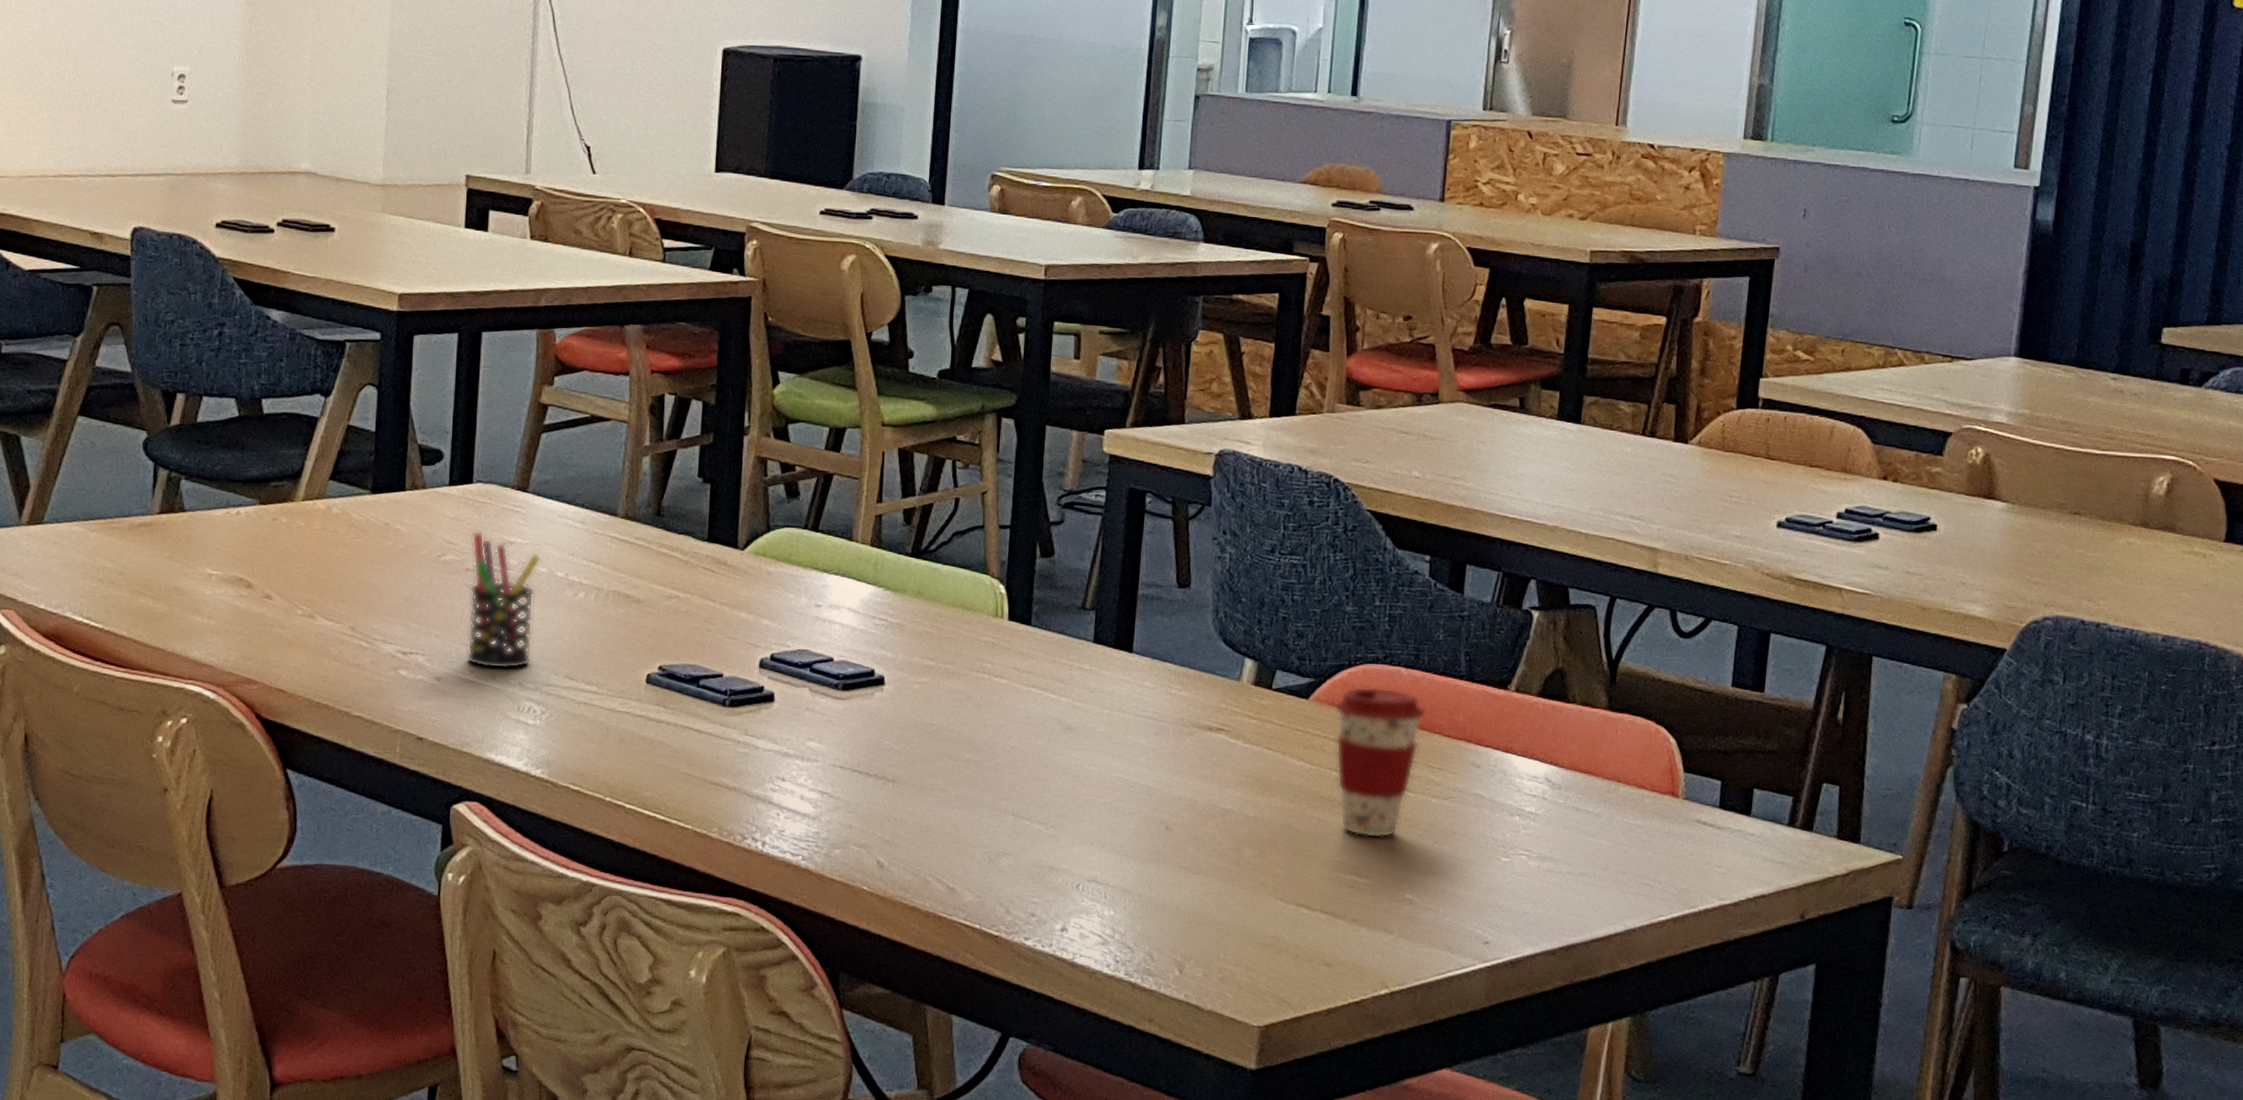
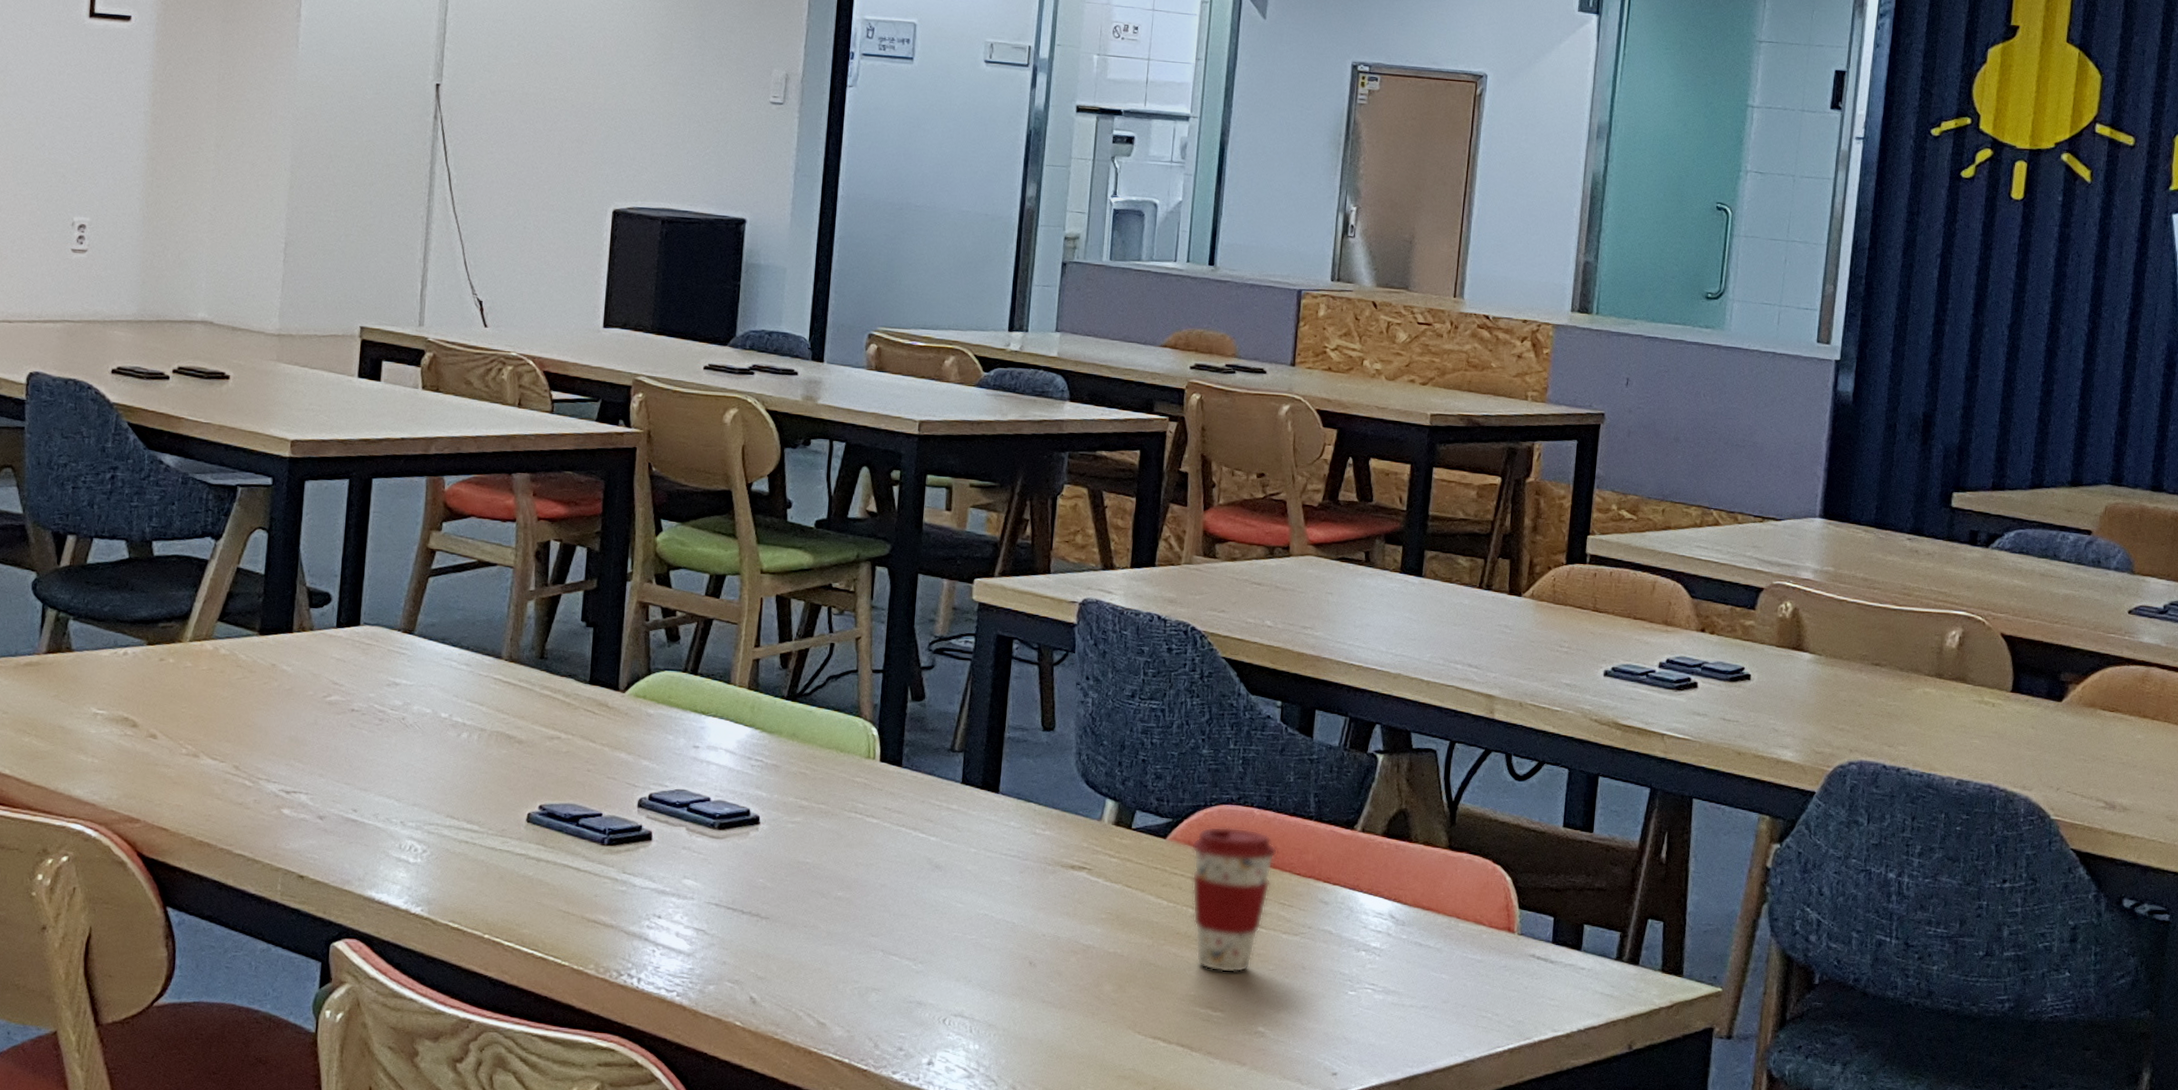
pen holder: present [466,530,542,670] -> none [349,672,426,809]

